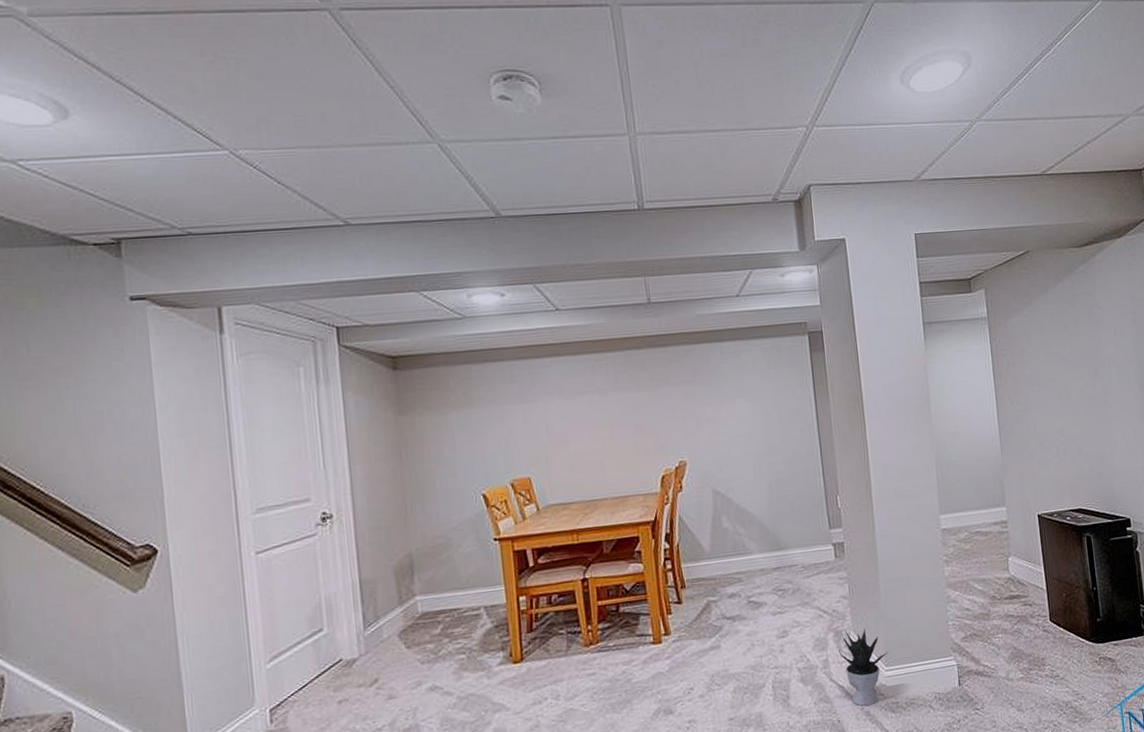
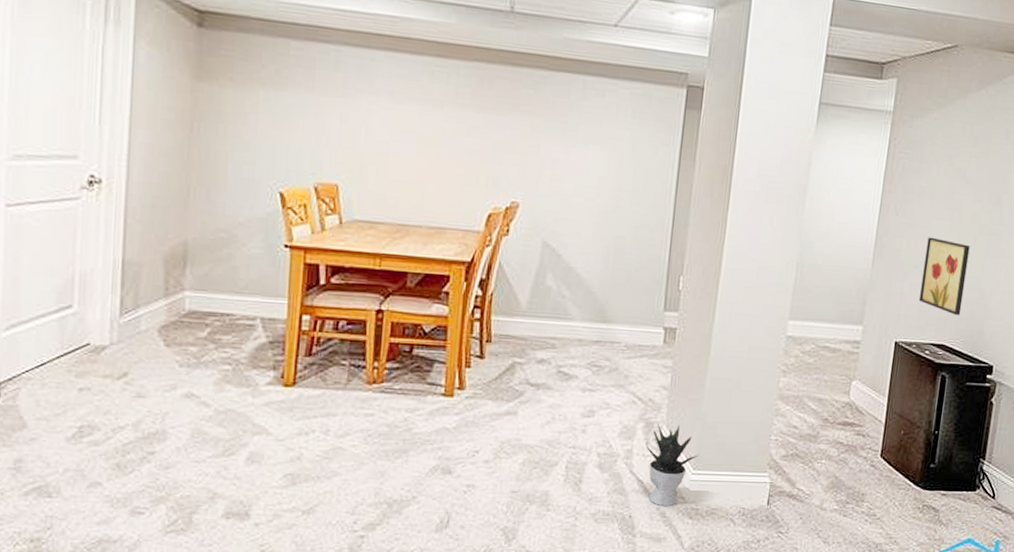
wall art: none [1044,416,1089,481] -> present [918,237,970,316]

